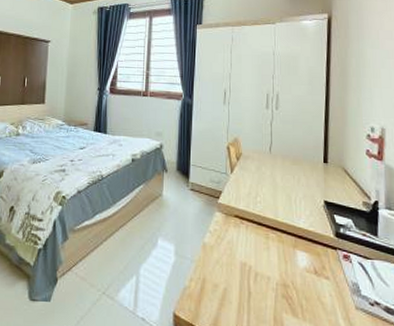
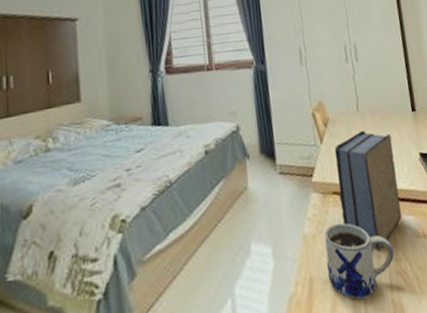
mug: none [219,241,283,309] -> present [324,223,394,300]
book: none [240,169,299,274] -> present [334,130,402,251]

